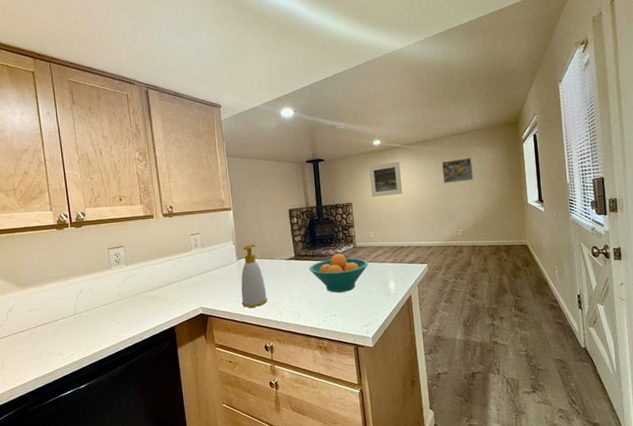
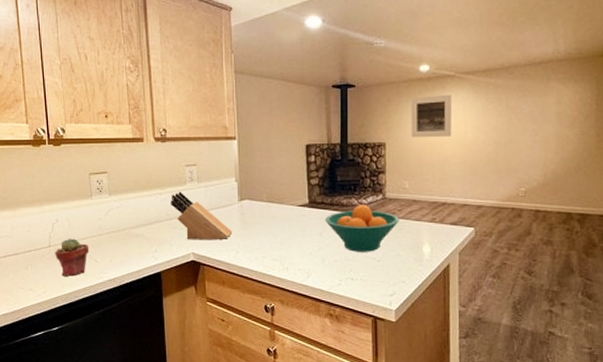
potted succulent: none [80,305,111,339] -> present [55,238,90,276]
knife block: none [179,256,234,297] -> present [171,191,233,240]
soap bottle: present [241,244,268,308] -> none [241,183,273,259]
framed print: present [442,157,473,183] -> none [507,96,548,127]

